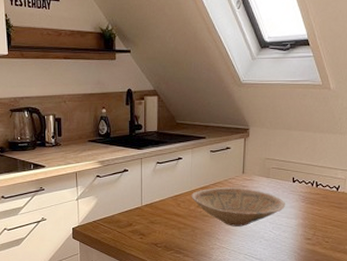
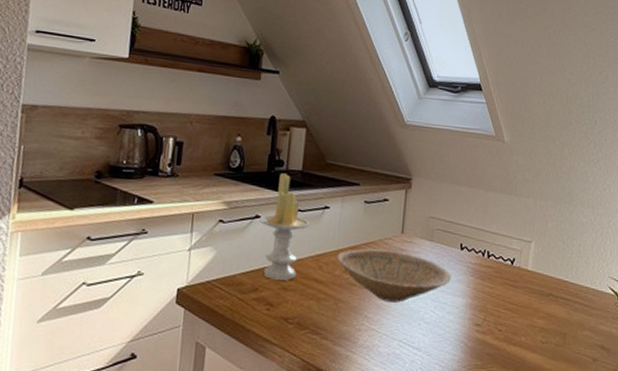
candle: none [127,135,168,216] -> present [259,173,310,281]

